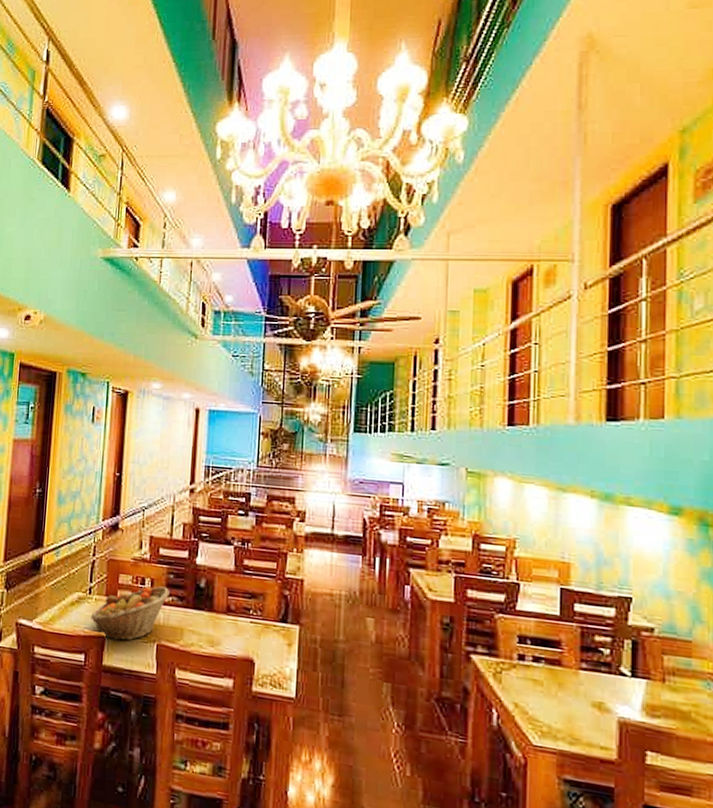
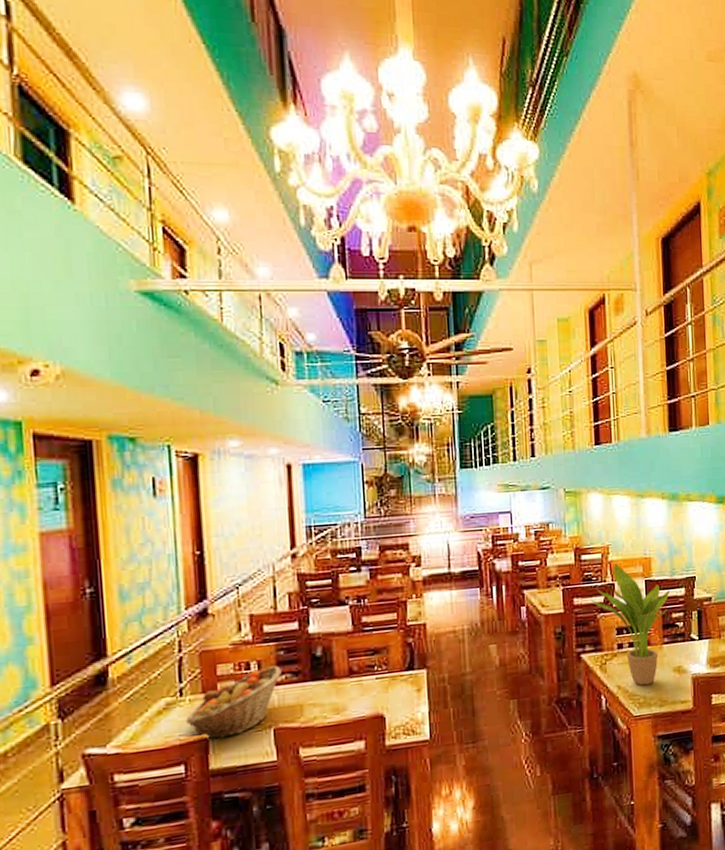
potted plant: none [489,561,594,714] -> present [591,563,670,686]

